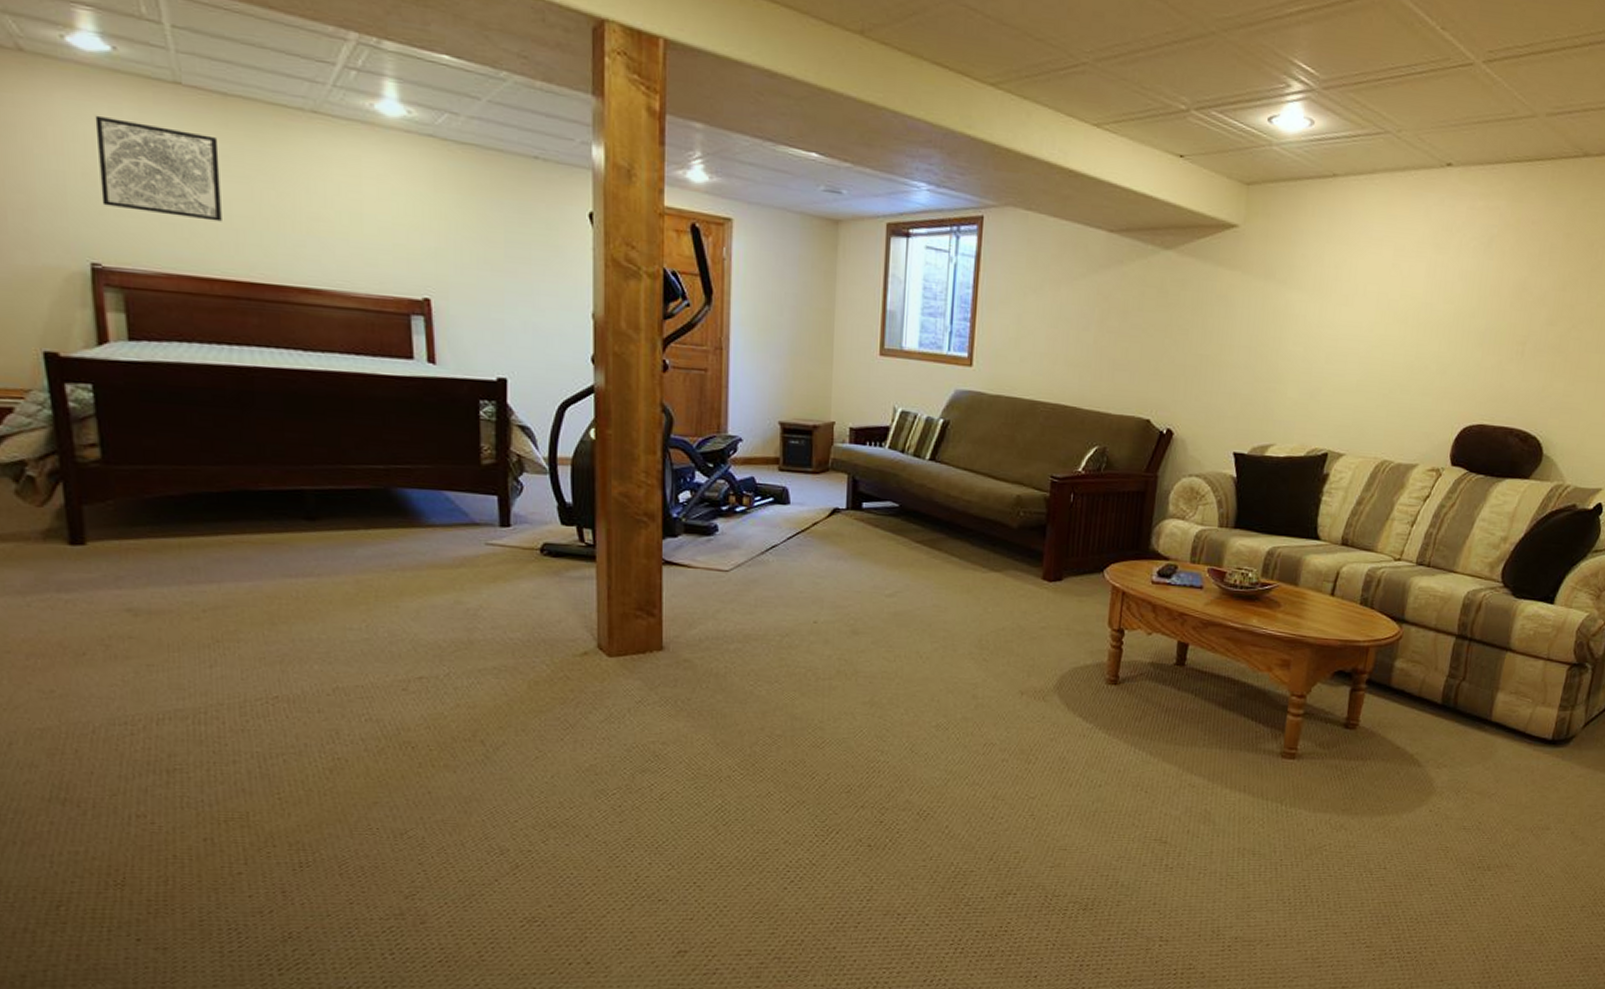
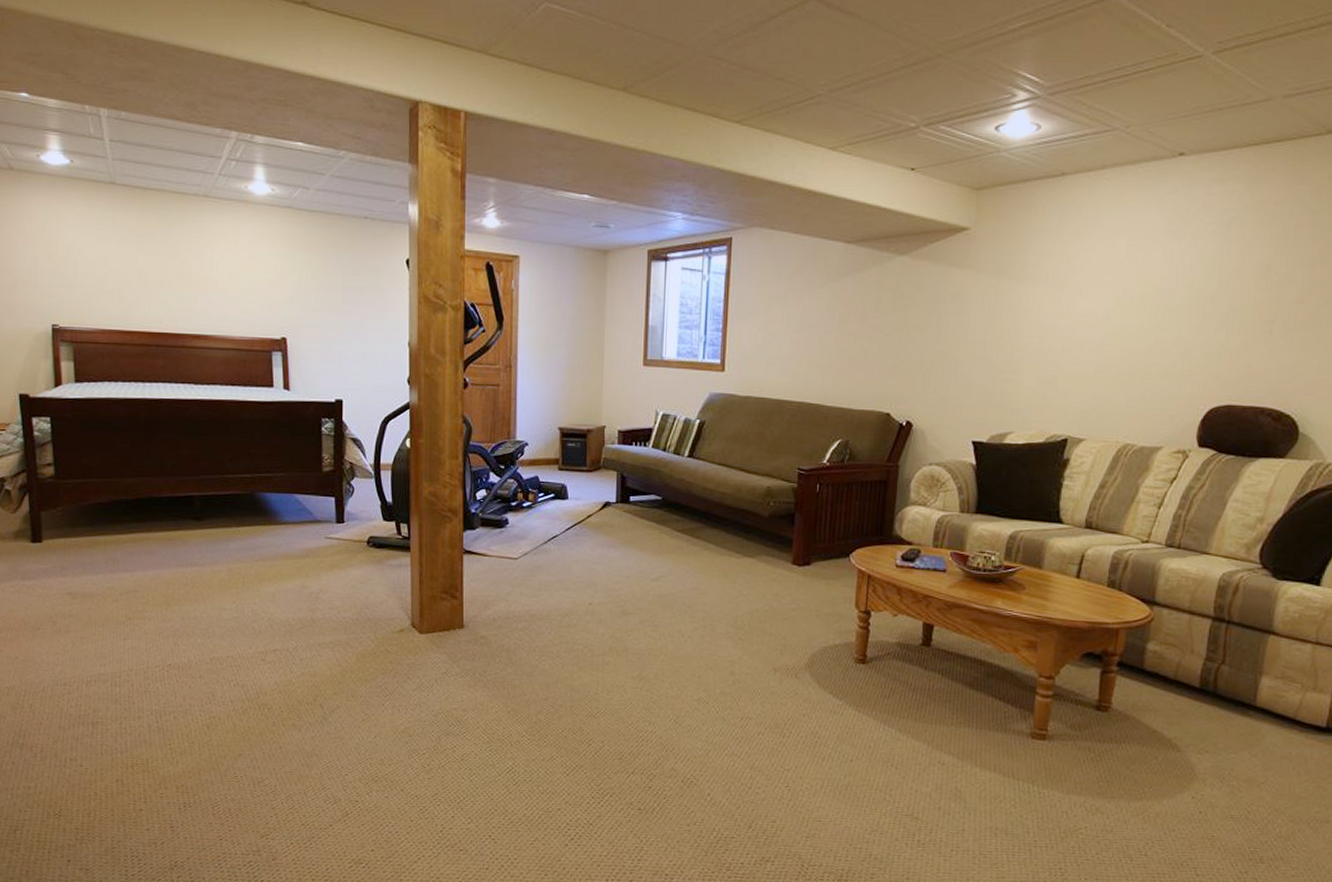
wall art: present [95,115,222,222] -> none [58,212,140,287]

